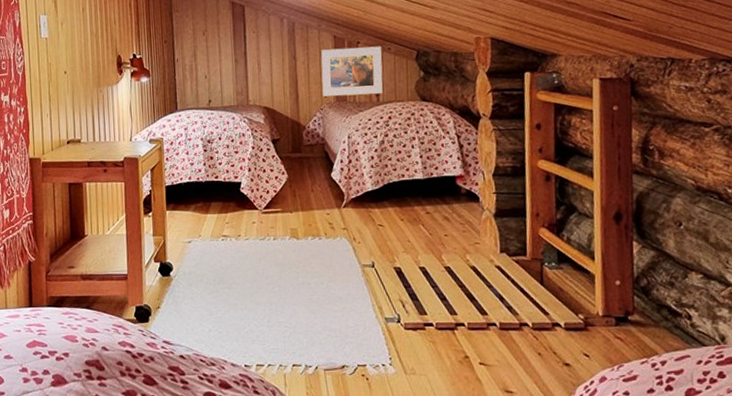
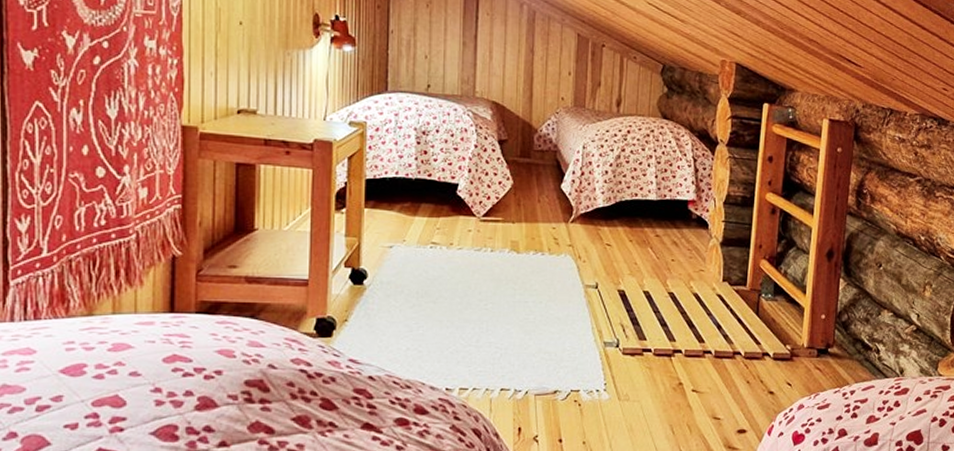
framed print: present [321,46,383,97] -> none [560,47,628,105]

